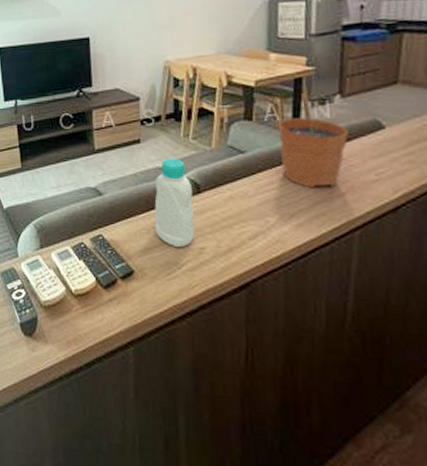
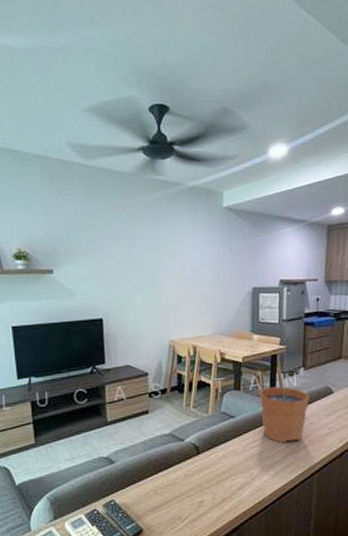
bottle: present [154,158,195,248] -> none [161,425,195,504]

